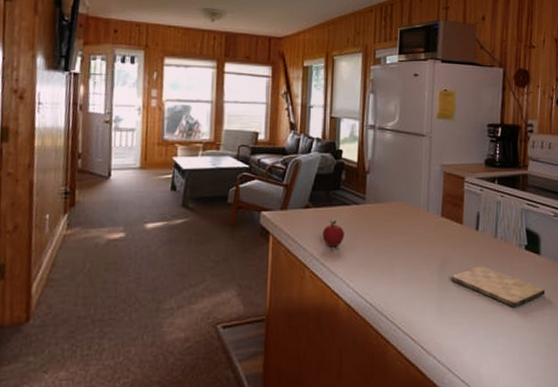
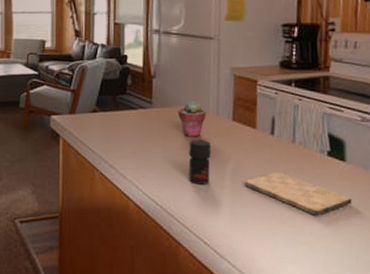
apple: present [322,221,344,247] -> none [110,124,132,149]
potted succulent: none [390,196,417,233] -> present [178,100,206,137]
jar: none [399,235,420,281] -> present [188,139,211,185]

